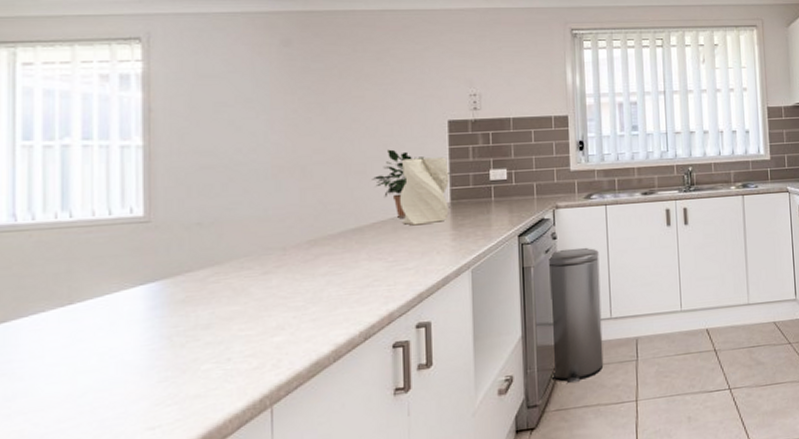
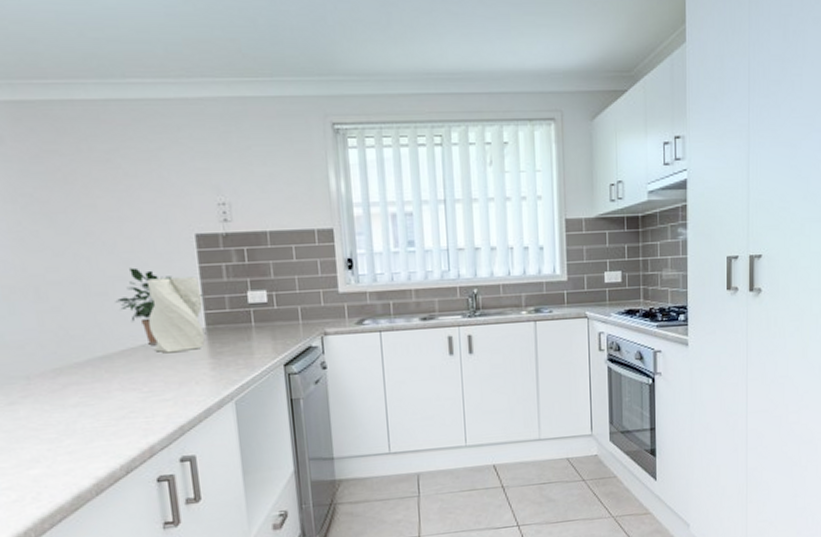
pedal bin: present [549,247,604,384] -> none [319,377,383,519]

